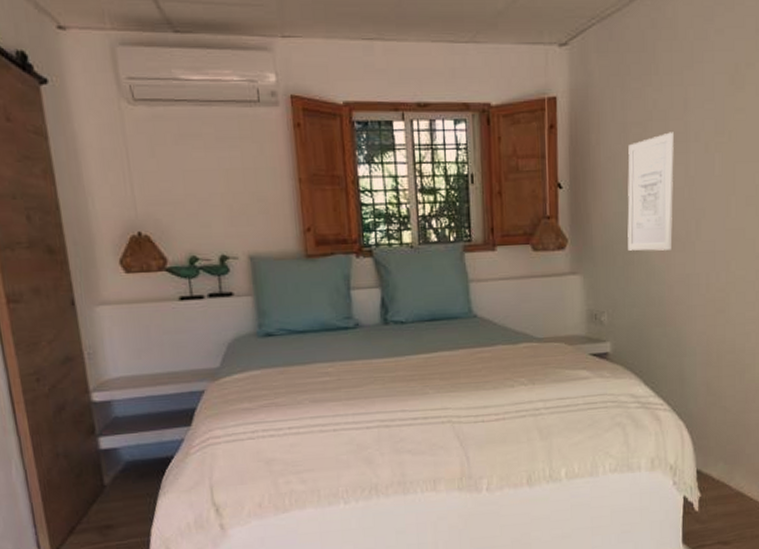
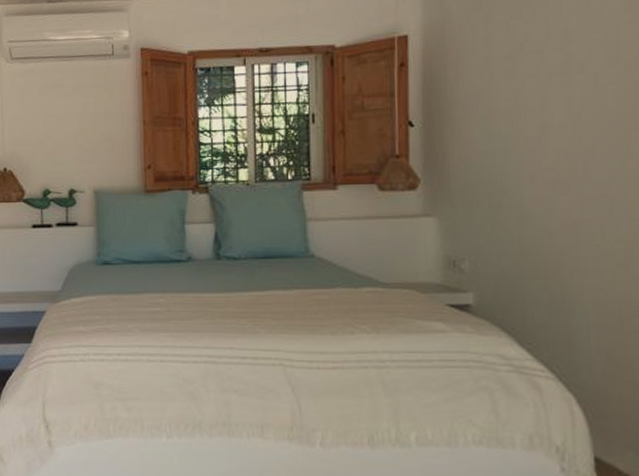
wall art: present [627,132,674,251] -> none [493,64,553,193]

